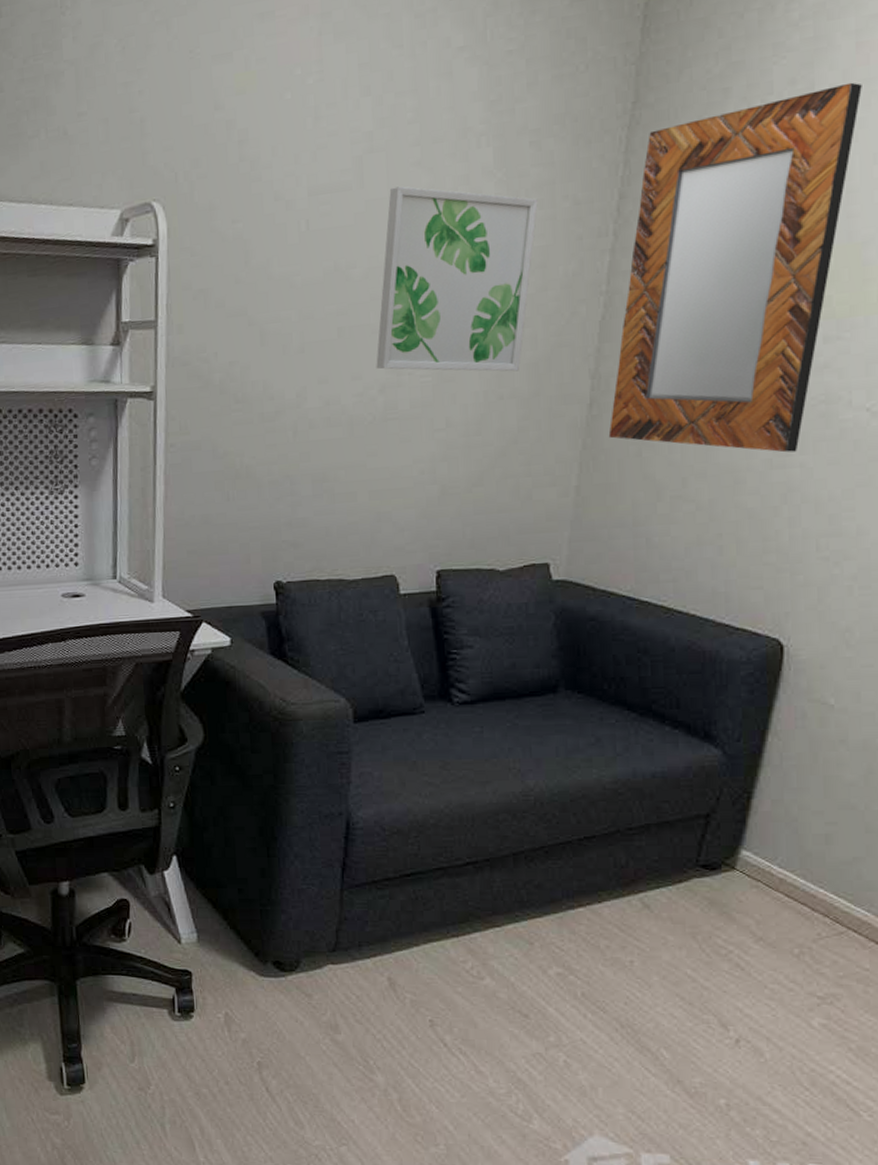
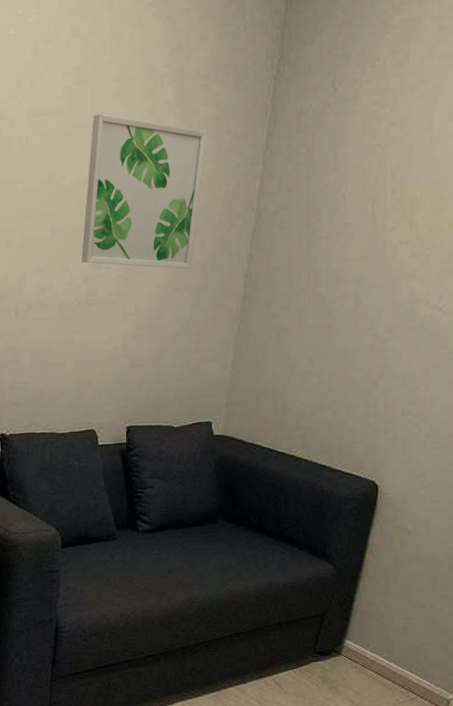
home mirror: present [608,82,862,453] -> none [256,56,442,340]

